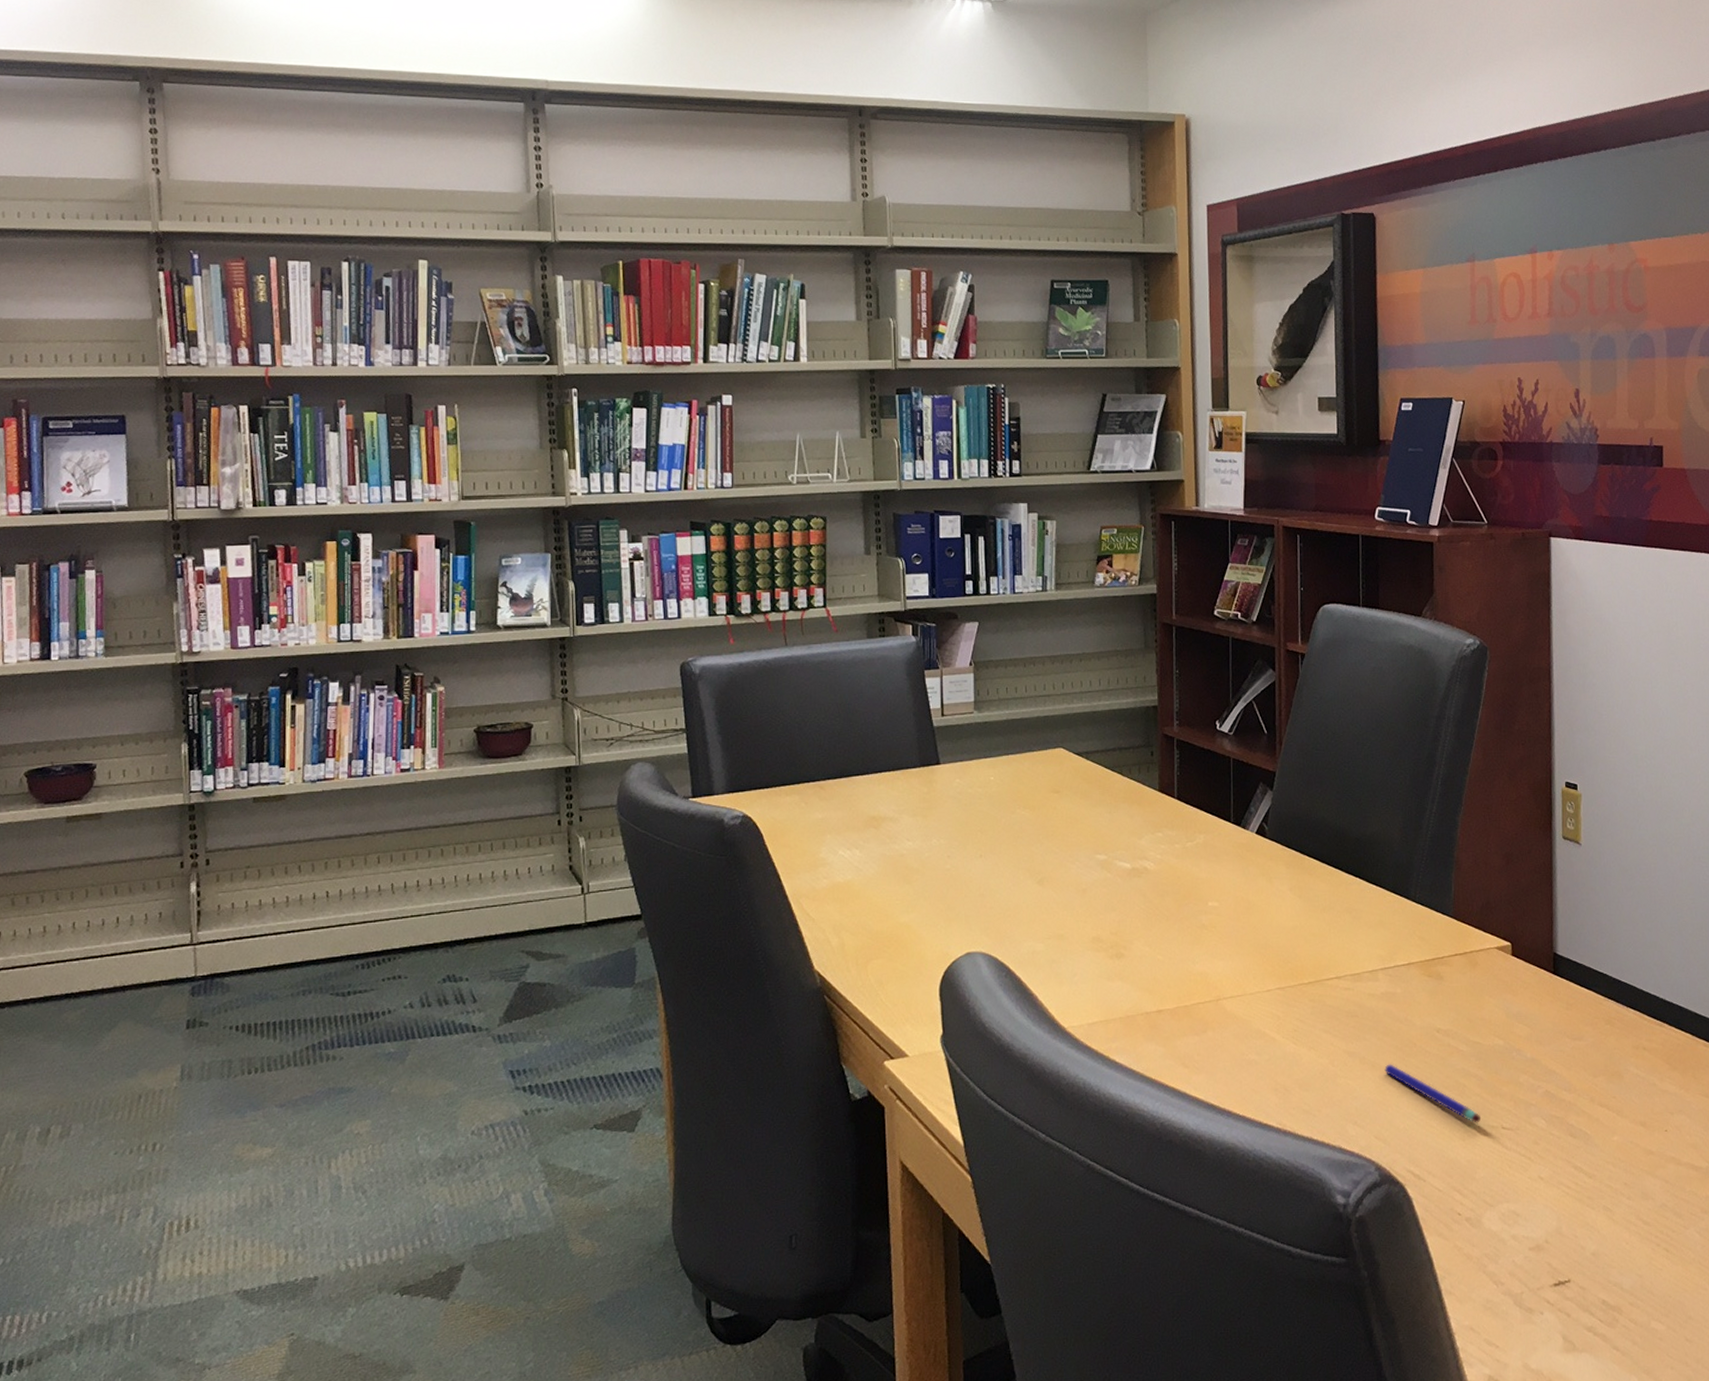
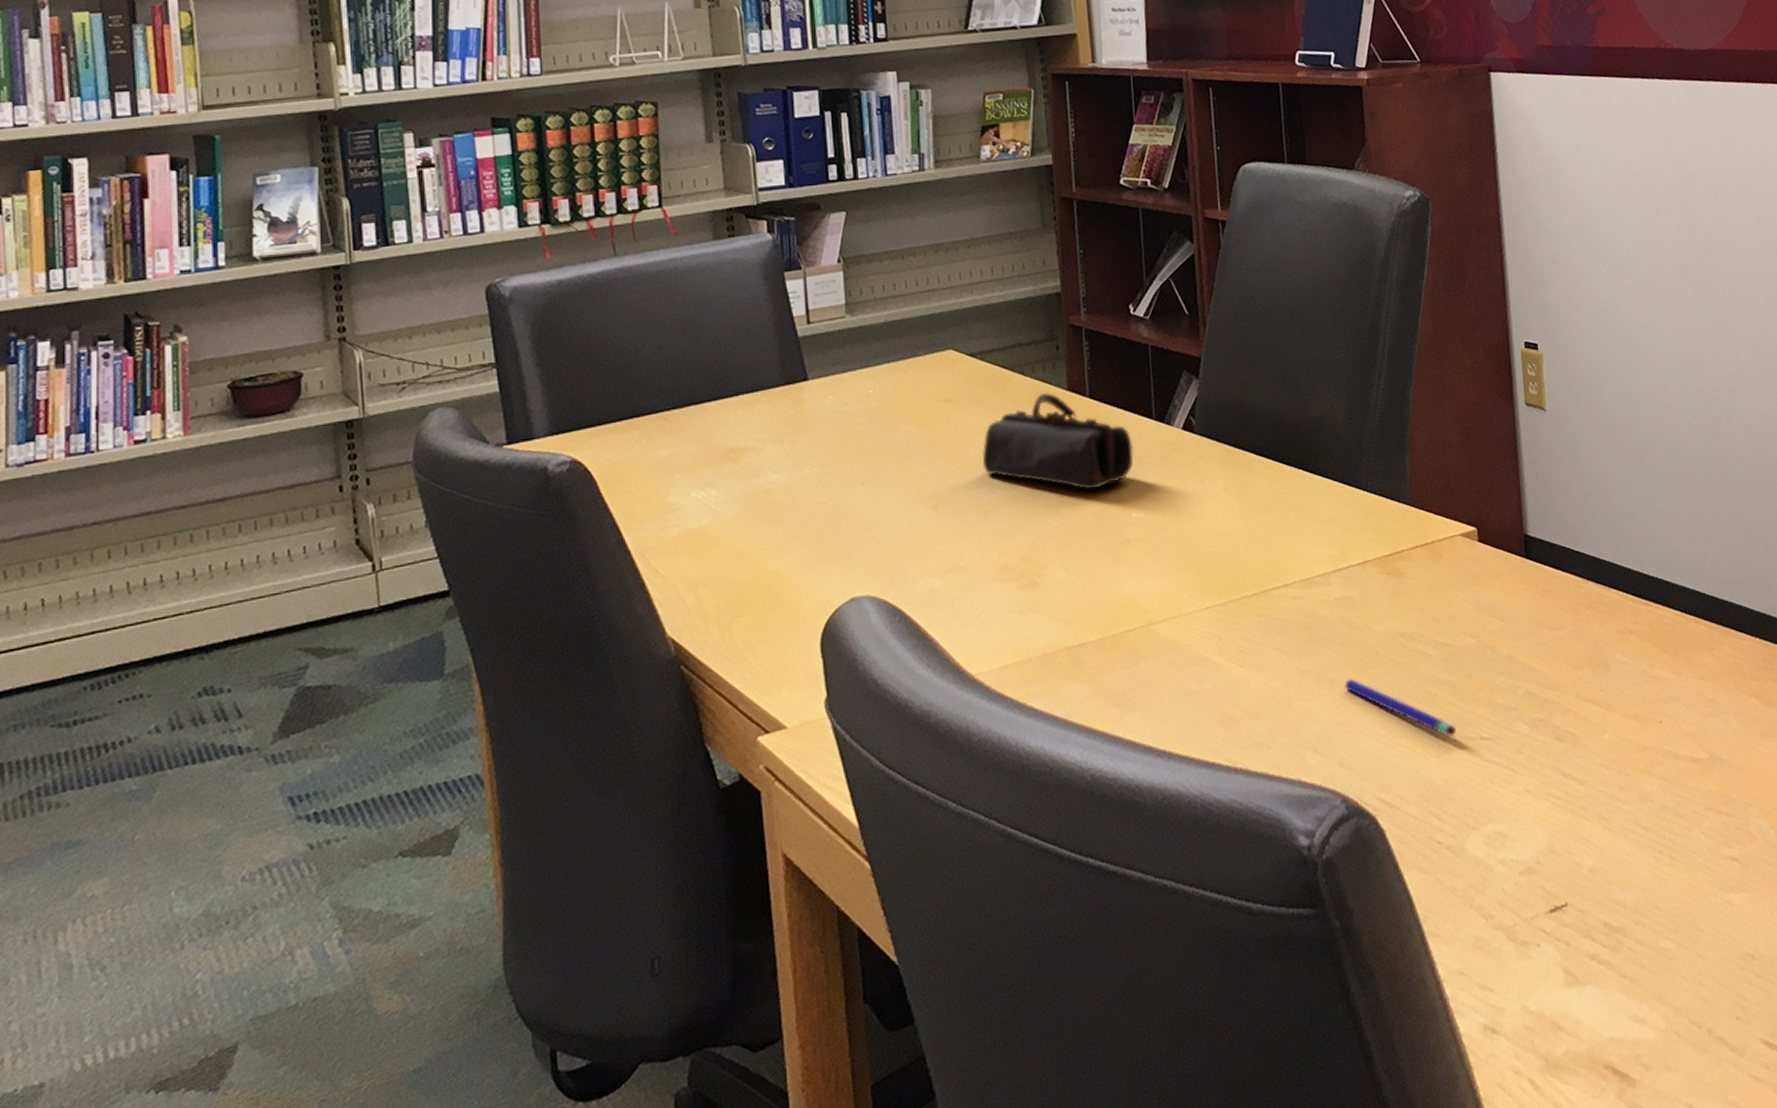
pencil case: none [1082,791,1212,879] -> present [982,392,1134,490]

